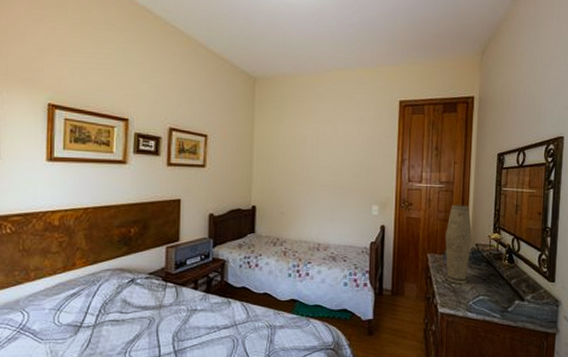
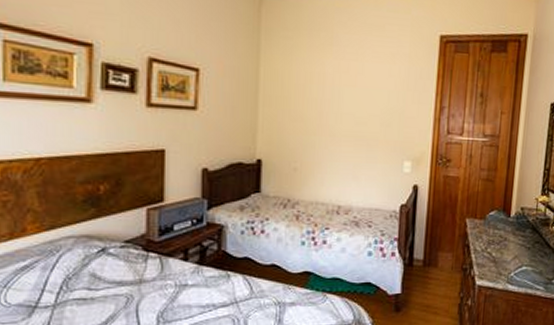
vase: present [445,204,472,285] -> none [486,162,518,254]

